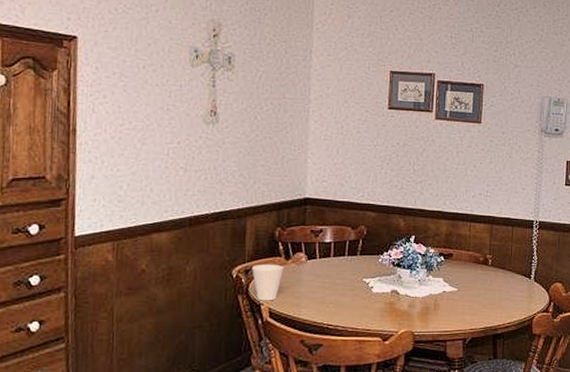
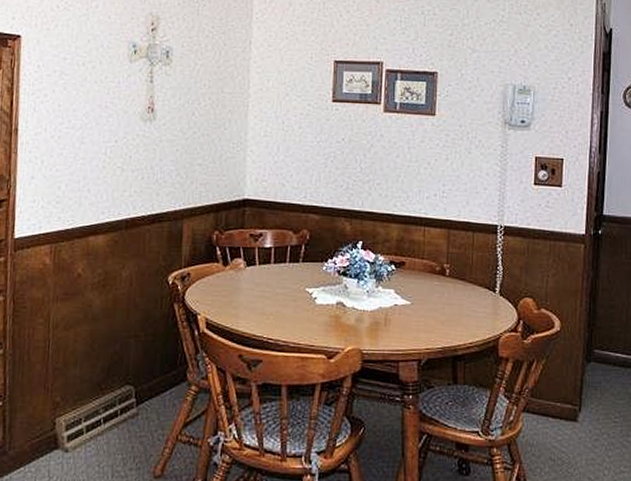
cup: present [252,264,284,301] -> none [188,270,222,311]

